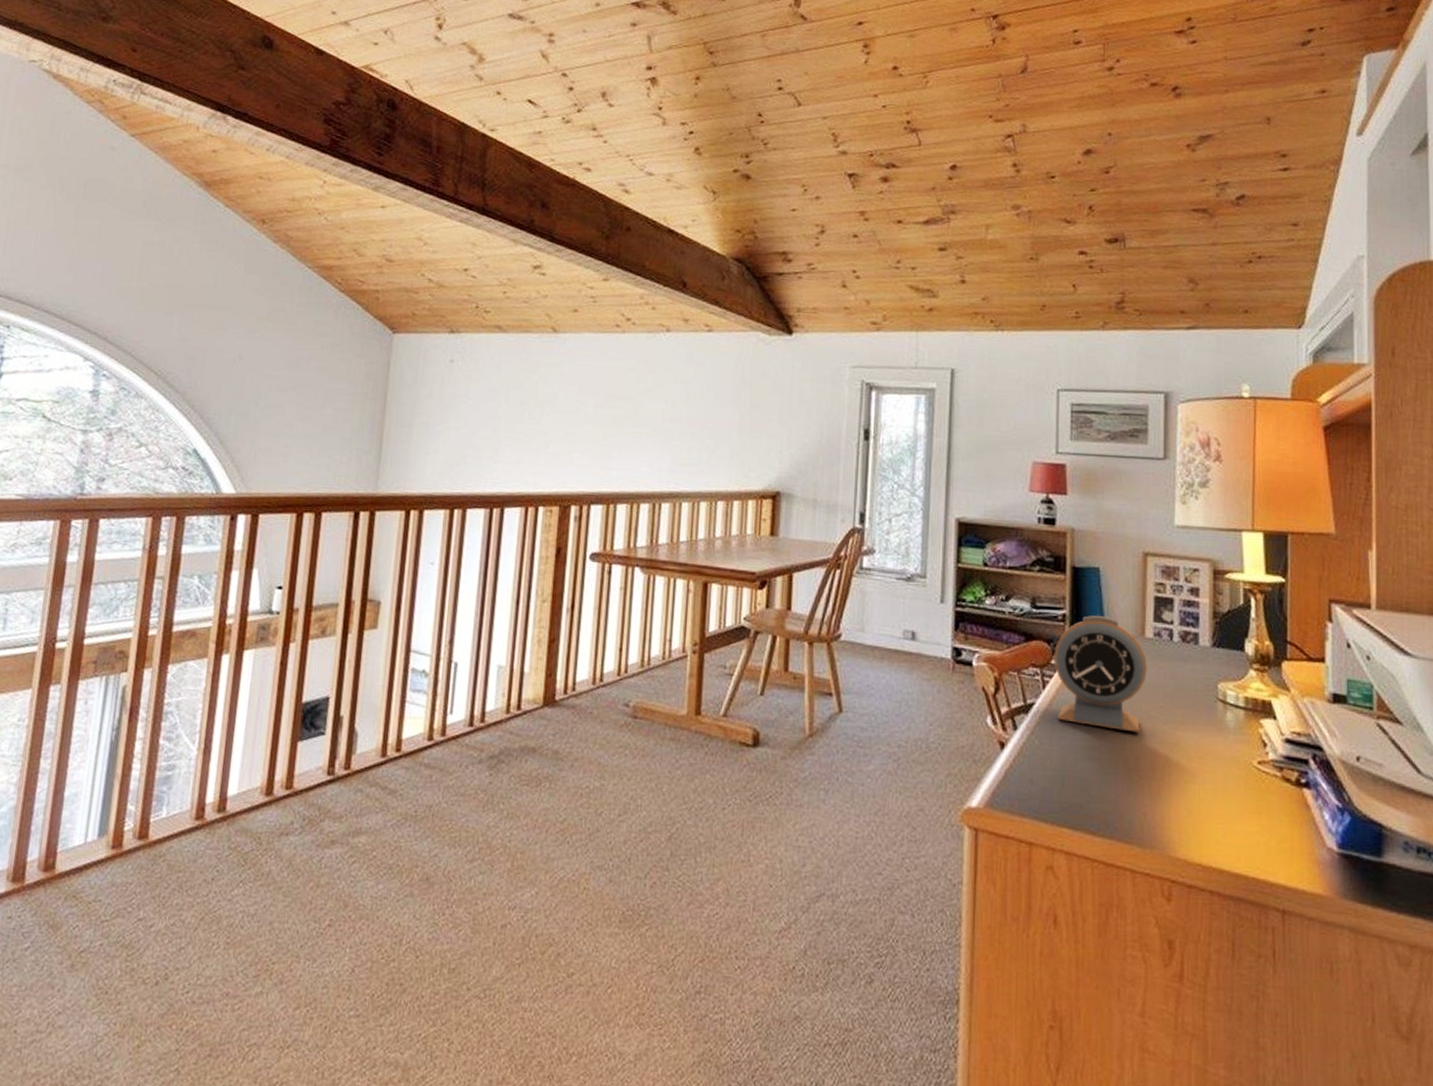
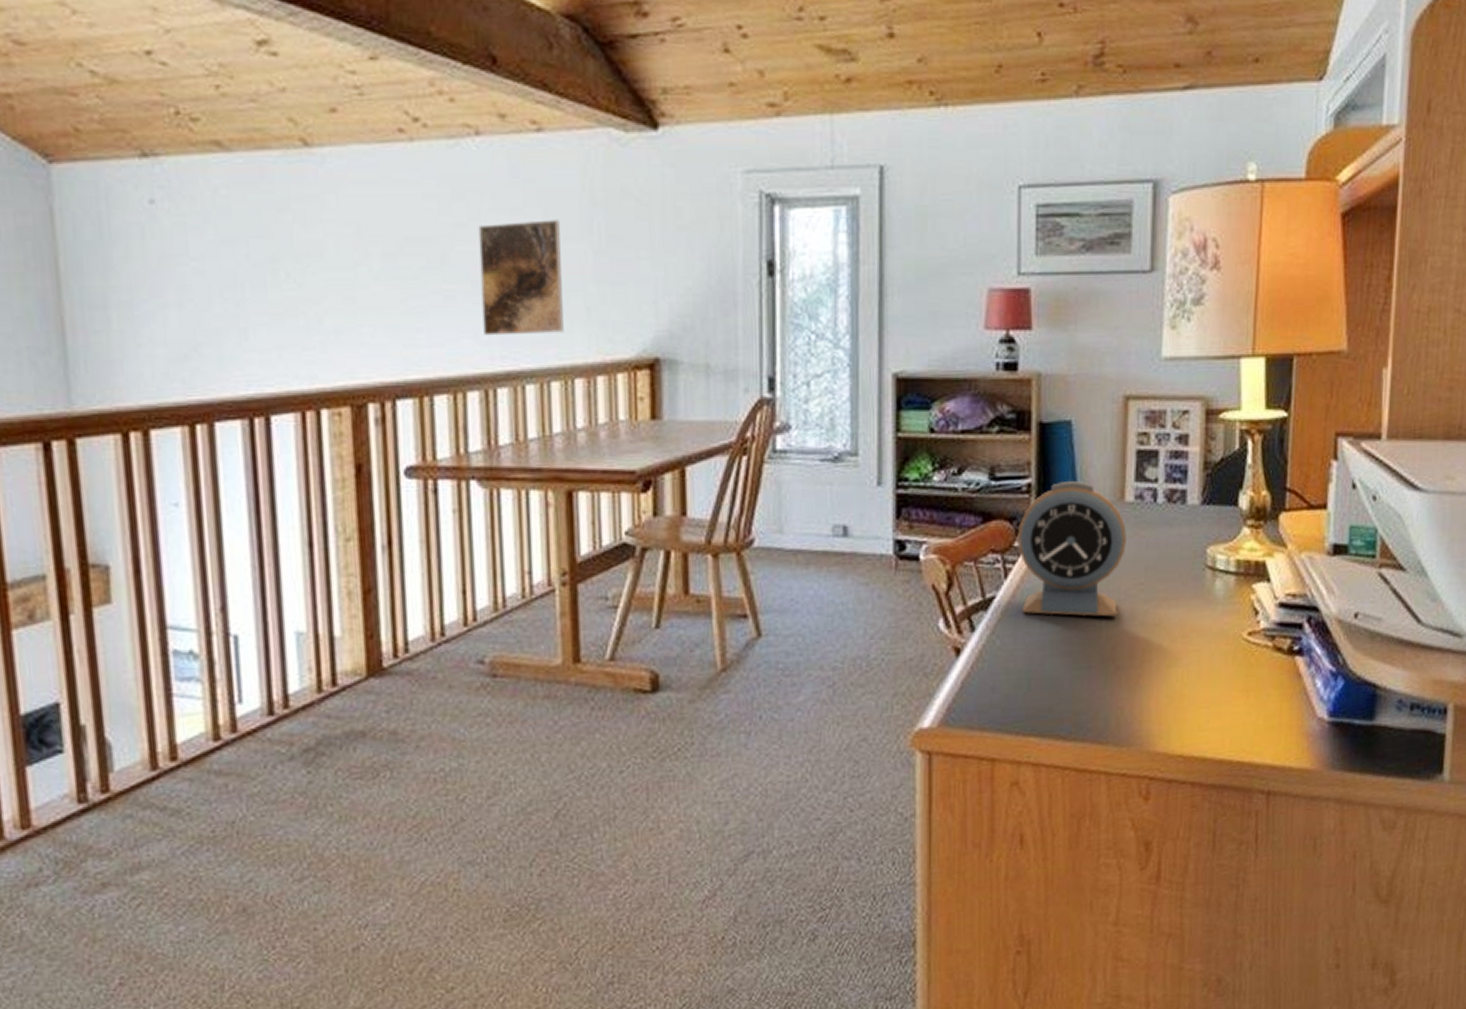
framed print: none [657,390,718,468] -> present [478,220,564,336]

